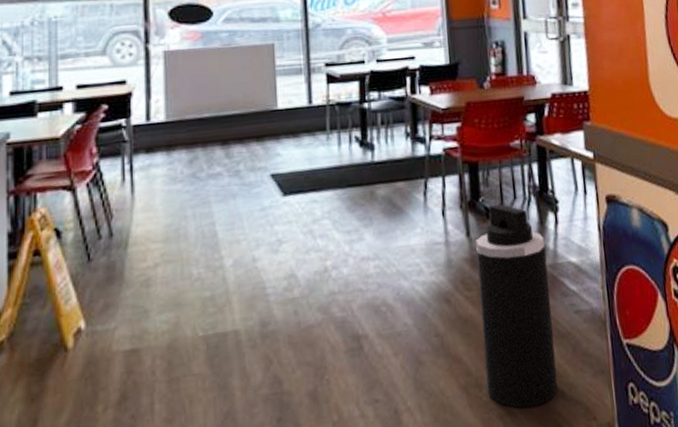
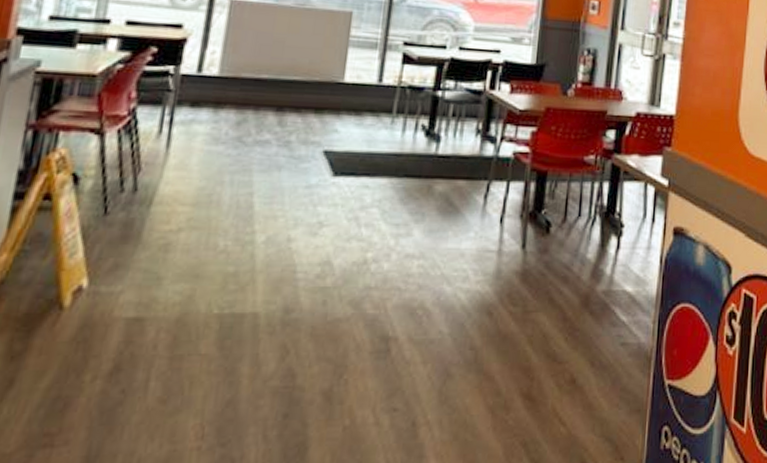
trash can: present [476,204,558,409] -> none [515,219,603,438]

